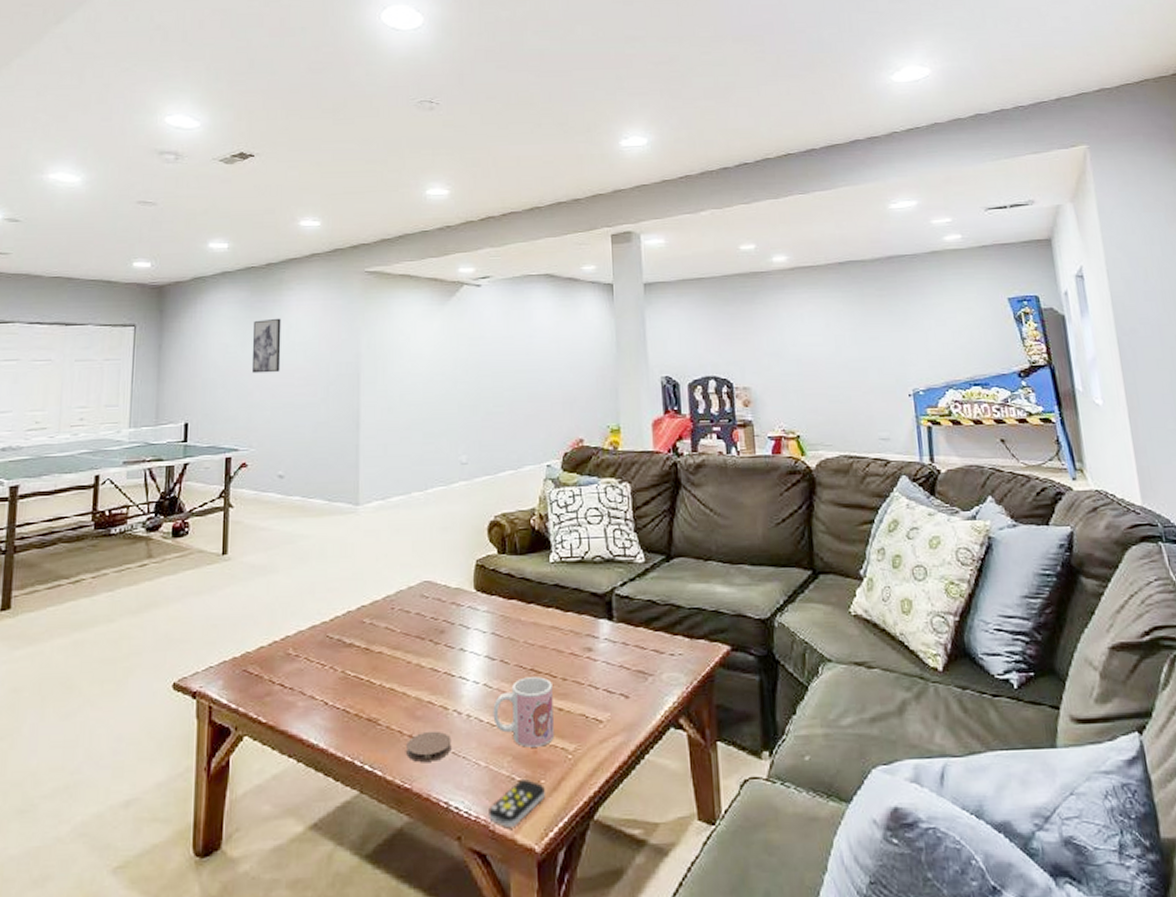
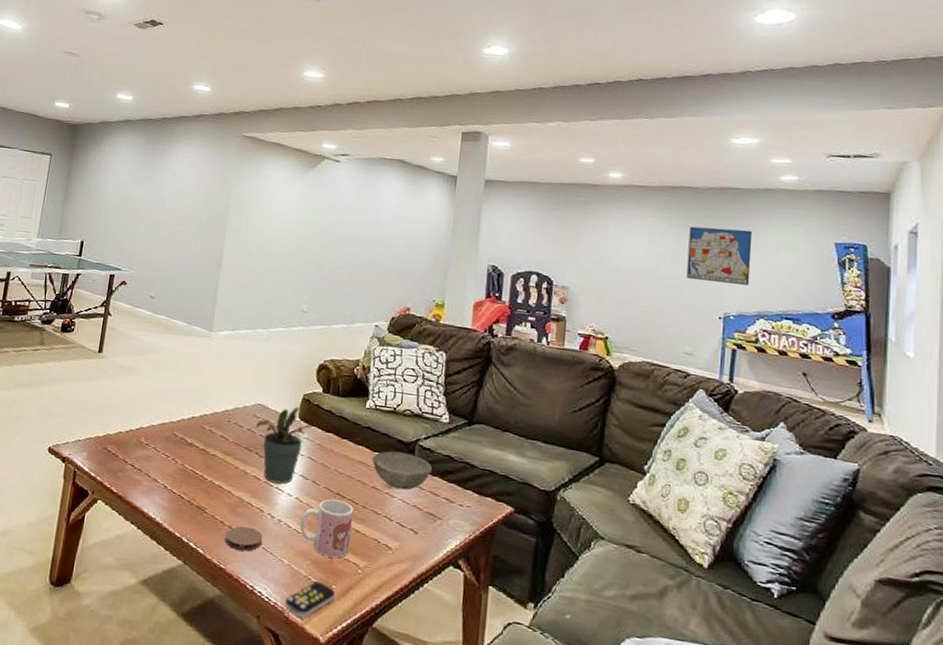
wall art: present [251,318,281,373] -> none [139,164,169,211]
potted plant: none [426,576,492,672] -> present [256,406,313,484]
bowl: none [565,606,634,650] -> present [372,451,432,490]
wall art: none [863,297,933,358] -> present [686,226,753,285]

